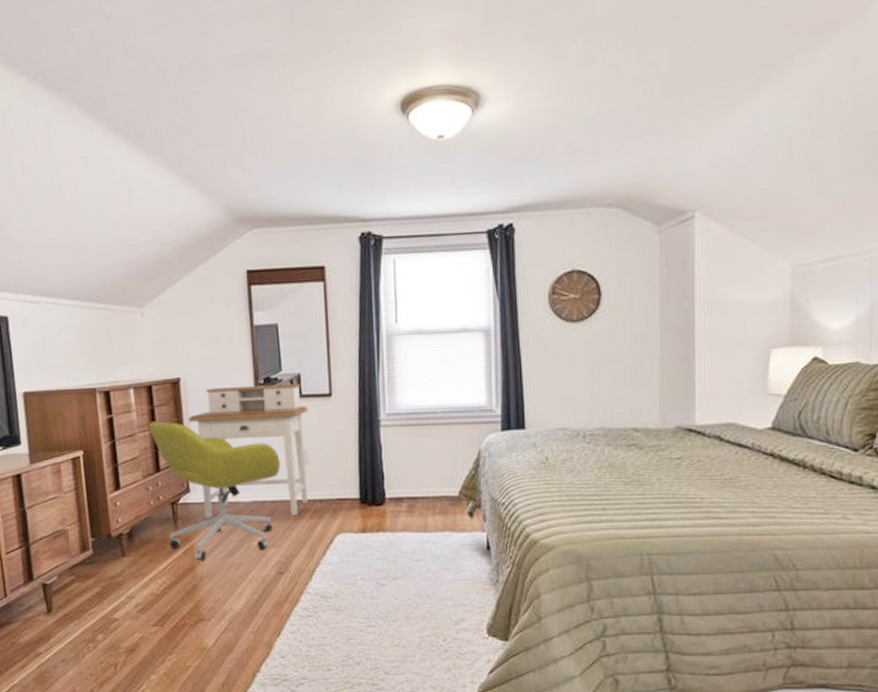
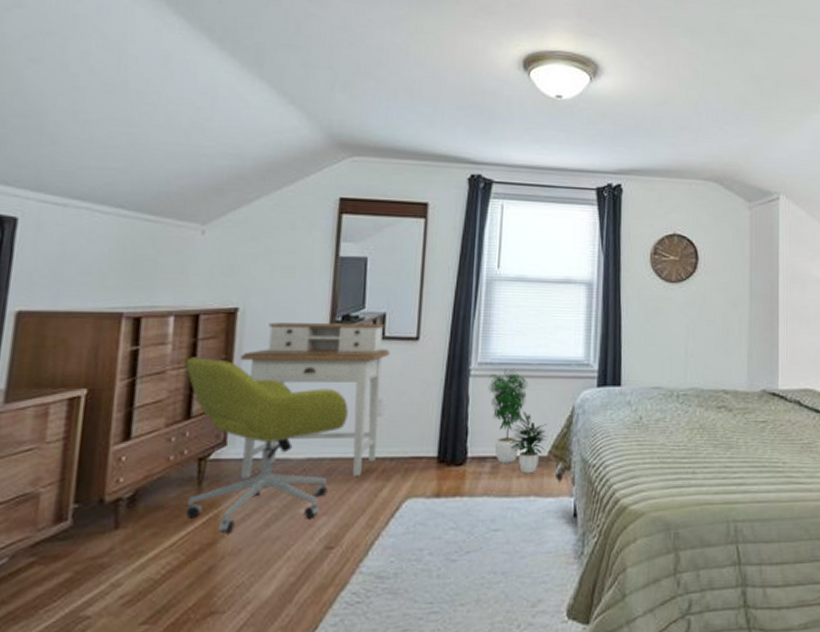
potted plant: none [398,418,458,512] -> present [488,369,548,474]

